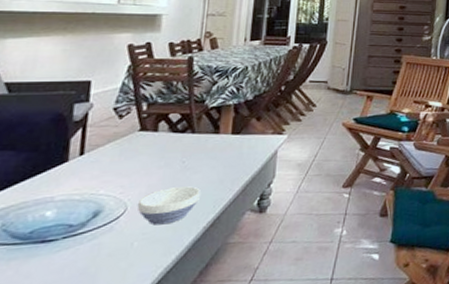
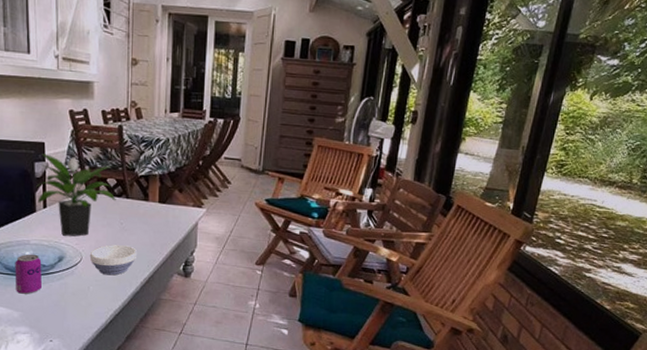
beverage can: none [23,212,69,267] -> present [15,254,42,294]
potted plant: none [72,93,179,187] -> present [36,154,116,237]

